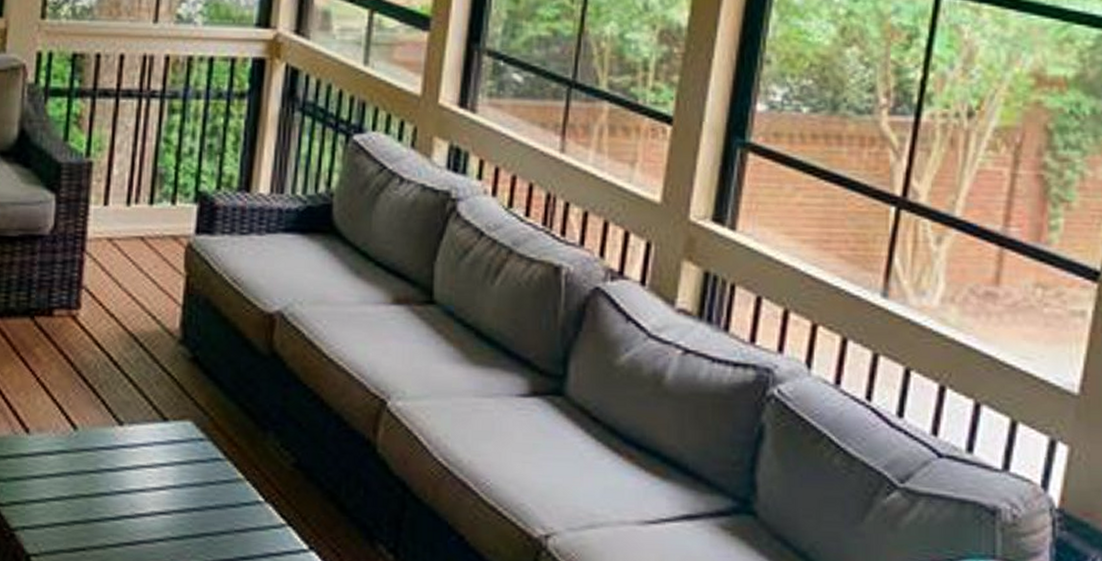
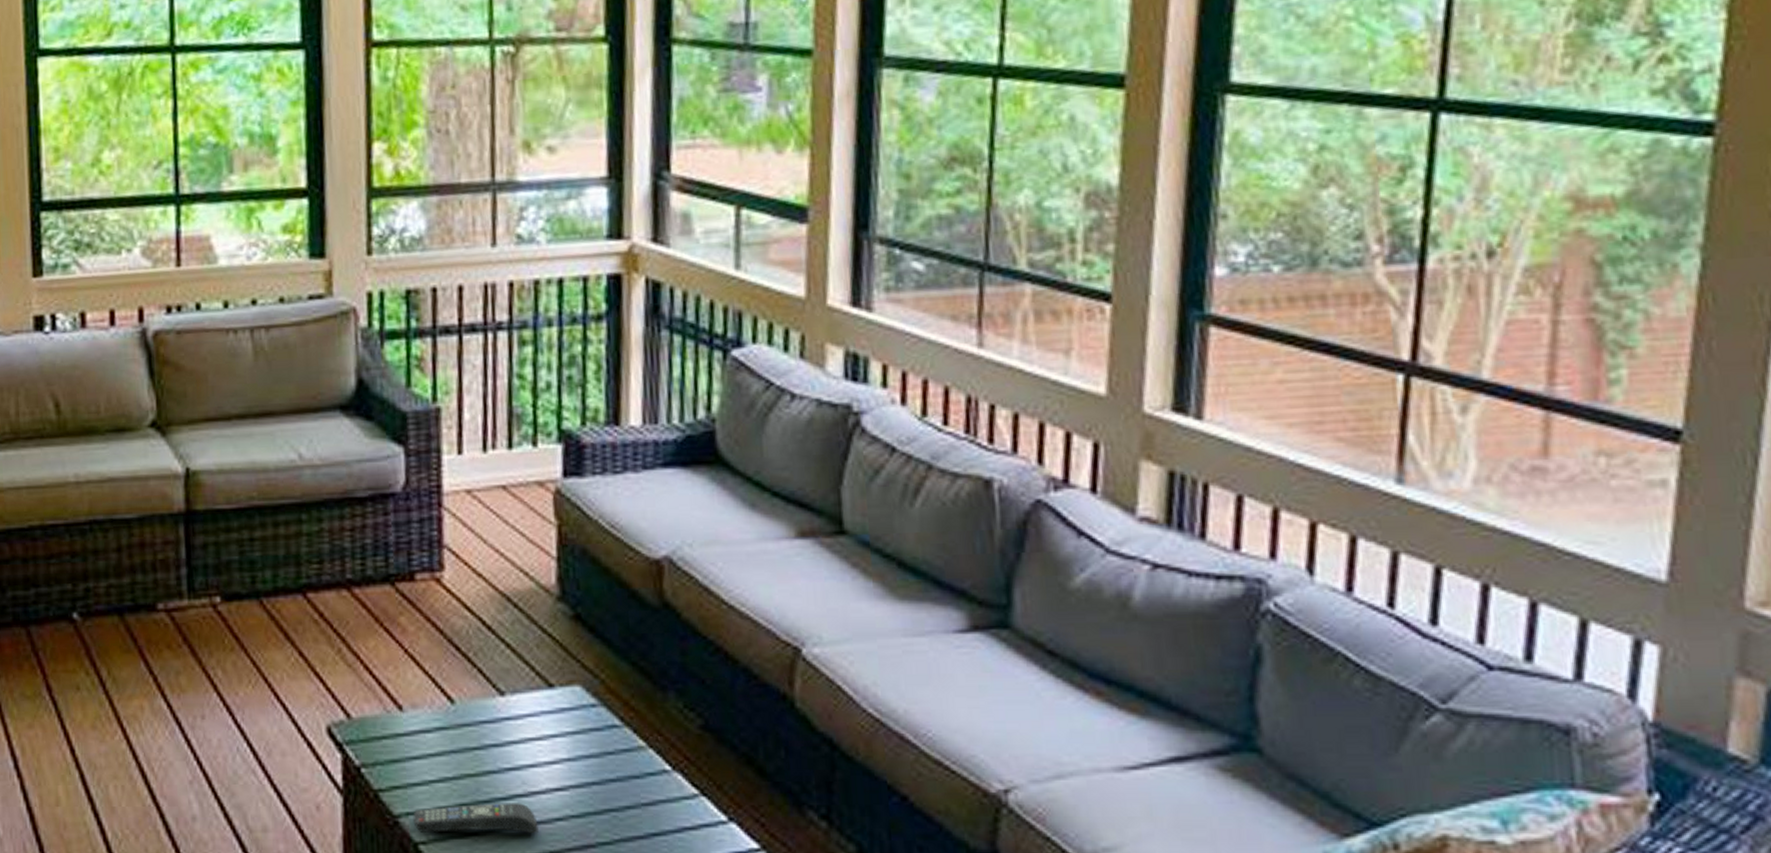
remote control: none [28,521,141,552] -> present [413,803,539,834]

